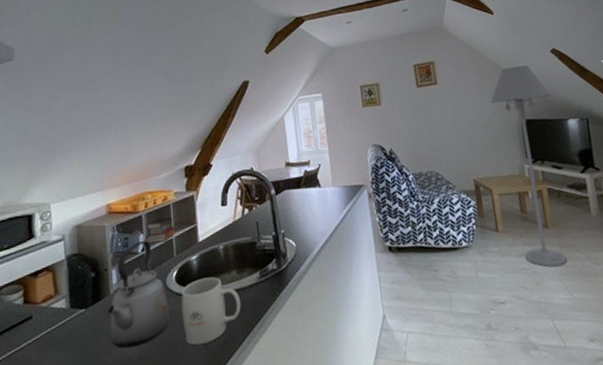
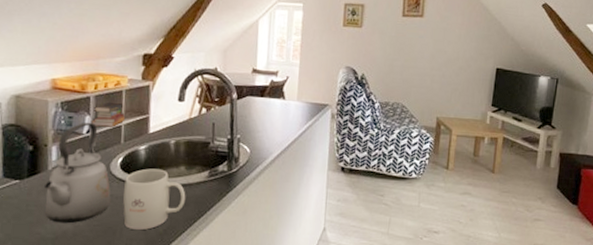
floor lamp: present [490,66,568,267] -> none [466,14,531,208]

